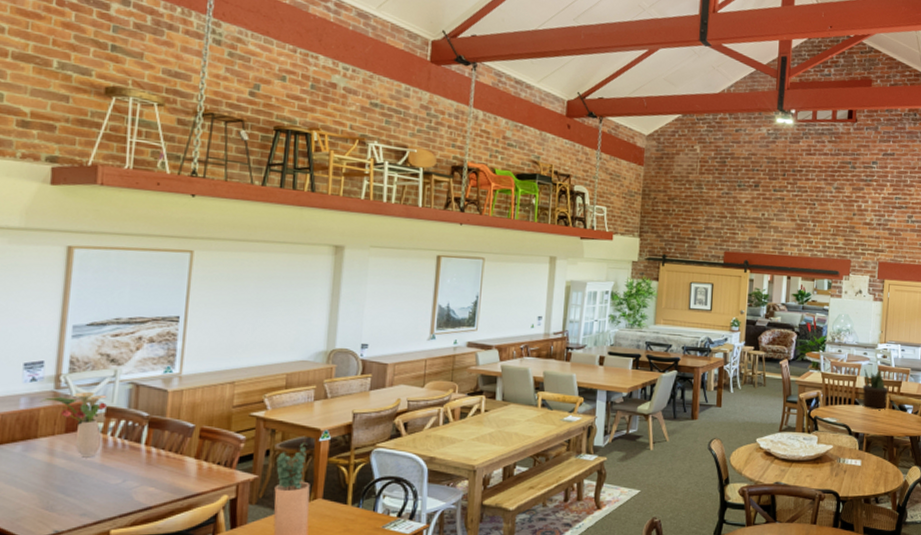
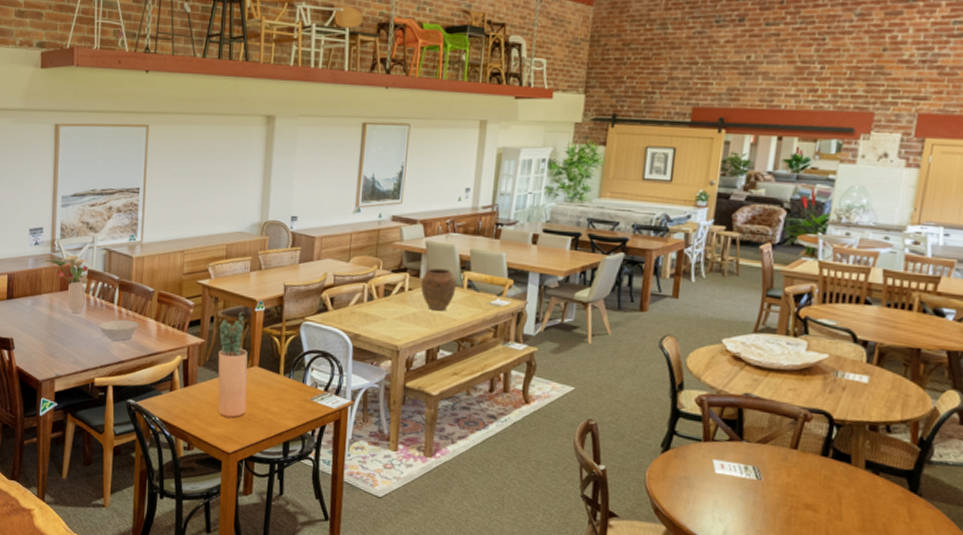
bowl: none [118,460,175,485] -> present [98,319,139,341]
vase: none [496,390,531,429] -> present [420,268,457,311]
planter: present [862,368,889,410] -> none [876,257,920,313]

